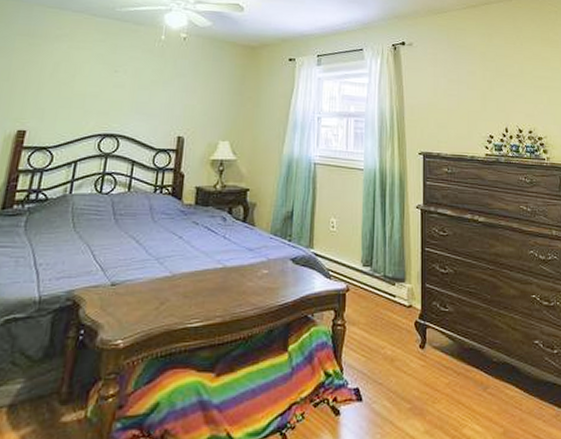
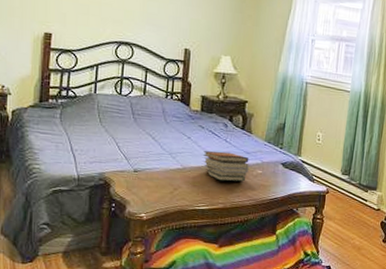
book stack: none [197,250,253,288] -> present [203,151,249,182]

